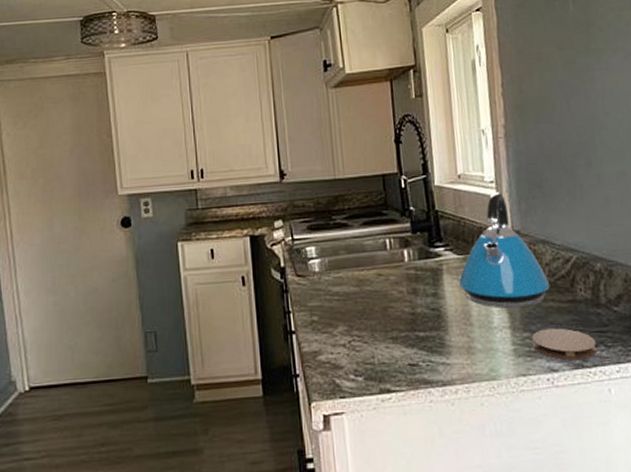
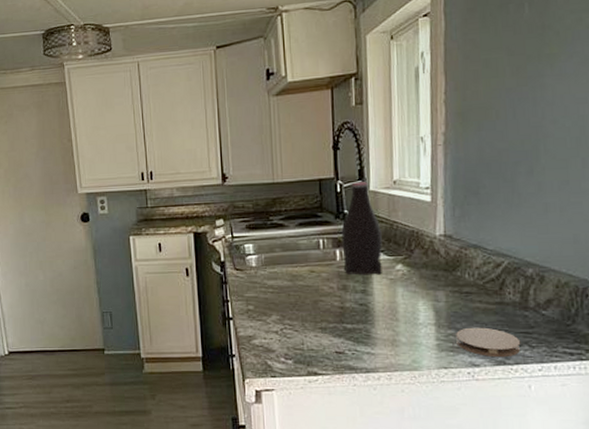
bottle: none [408,176,453,277] -> present [341,182,382,275]
kettle: present [459,192,550,308] -> none [388,198,479,307]

